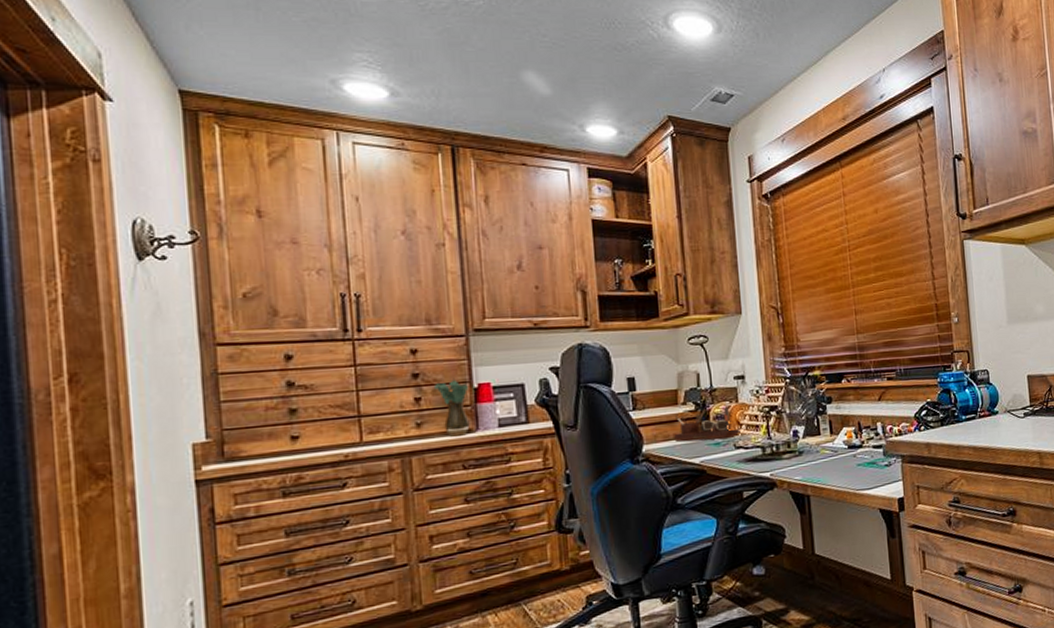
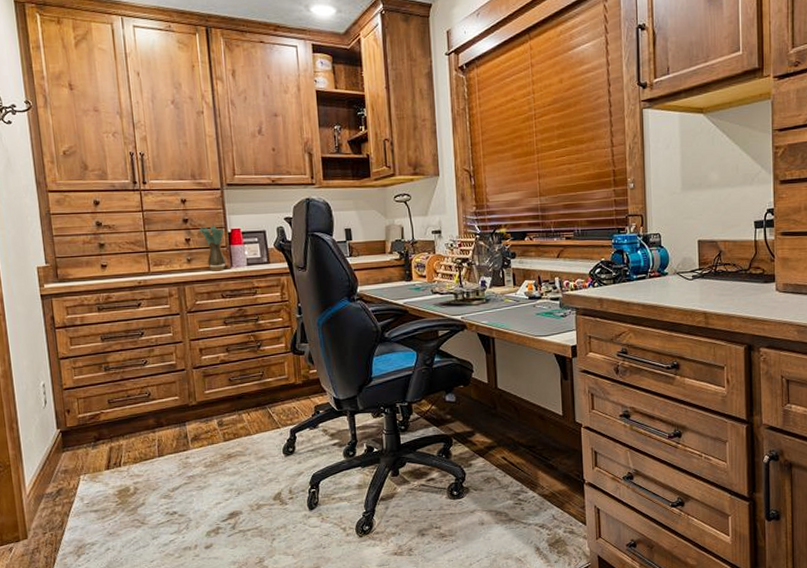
desk organizer: present [674,406,743,442] -> none [382,256,439,286]

